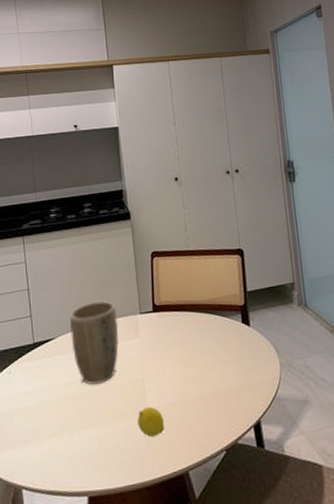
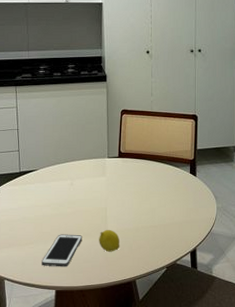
cell phone: none [68,417,117,465] -> present [42,234,82,267]
plant pot: present [70,301,120,385] -> none [50,145,89,208]

